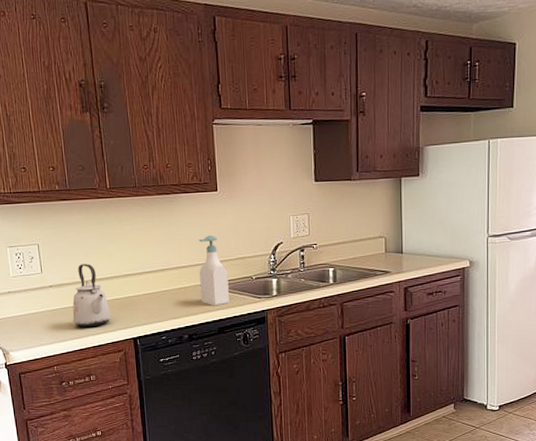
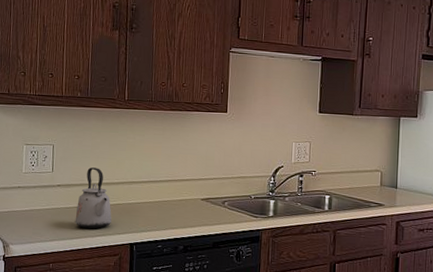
soap bottle: present [199,235,229,306] -> none [200,153,228,221]

